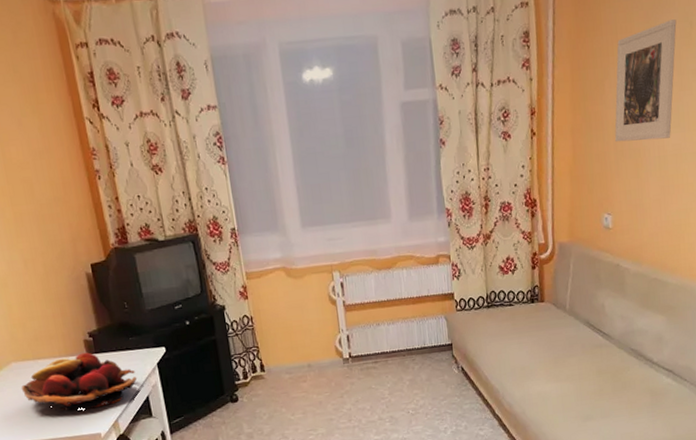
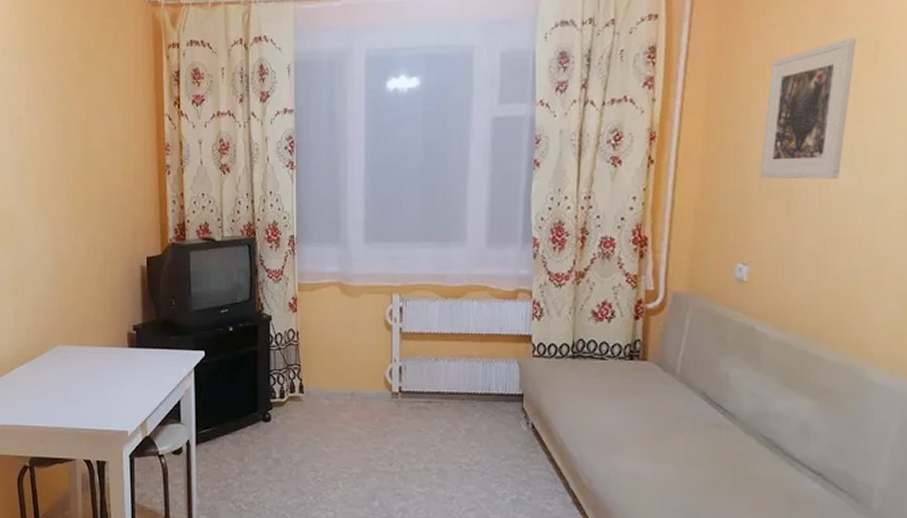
fruit basket: present [21,352,137,412] -> none [62,345,172,404]

